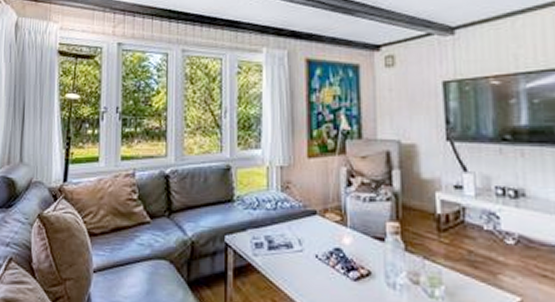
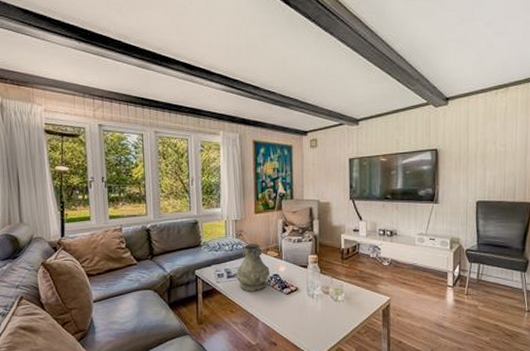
vase: none [281,201,329,273] -> present [236,244,270,292]

